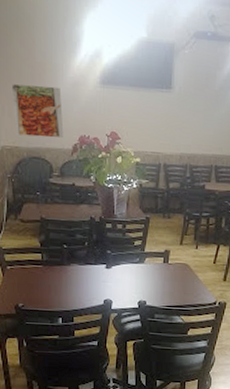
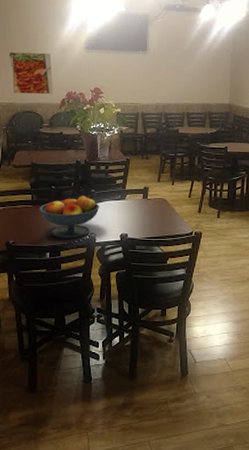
fruit bowl: none [49,256,117,304] -> present [39,195,100,238]

